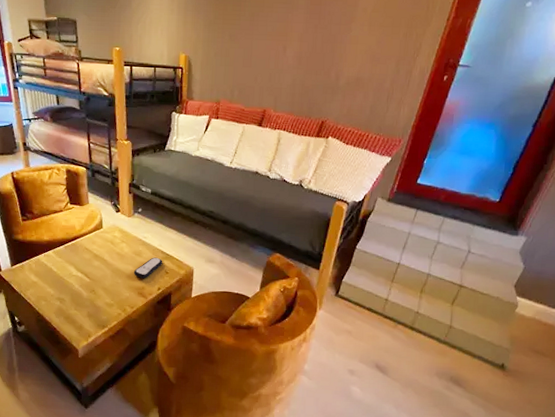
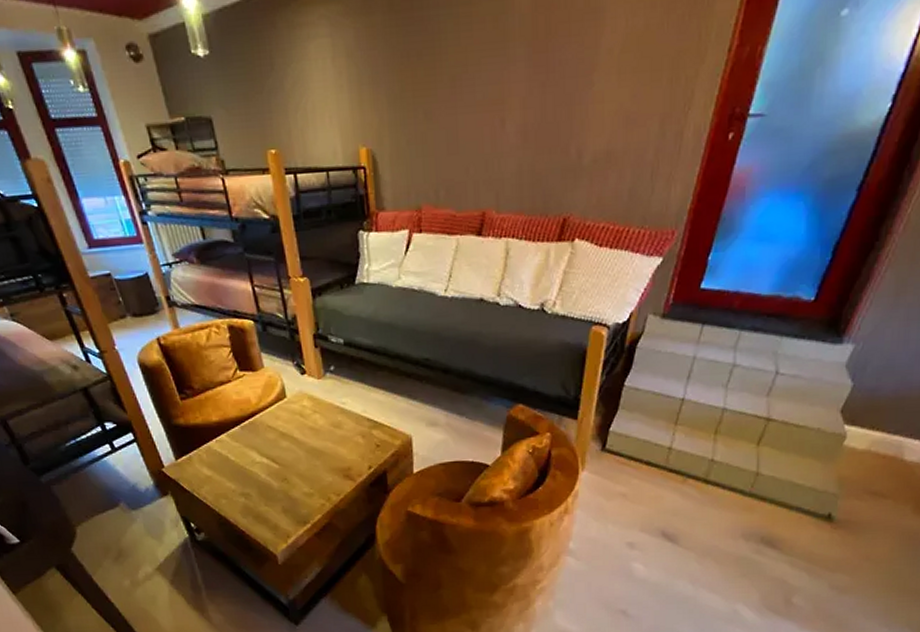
remote control: present [133,257,163,279] -> none [334,427,371,457]

